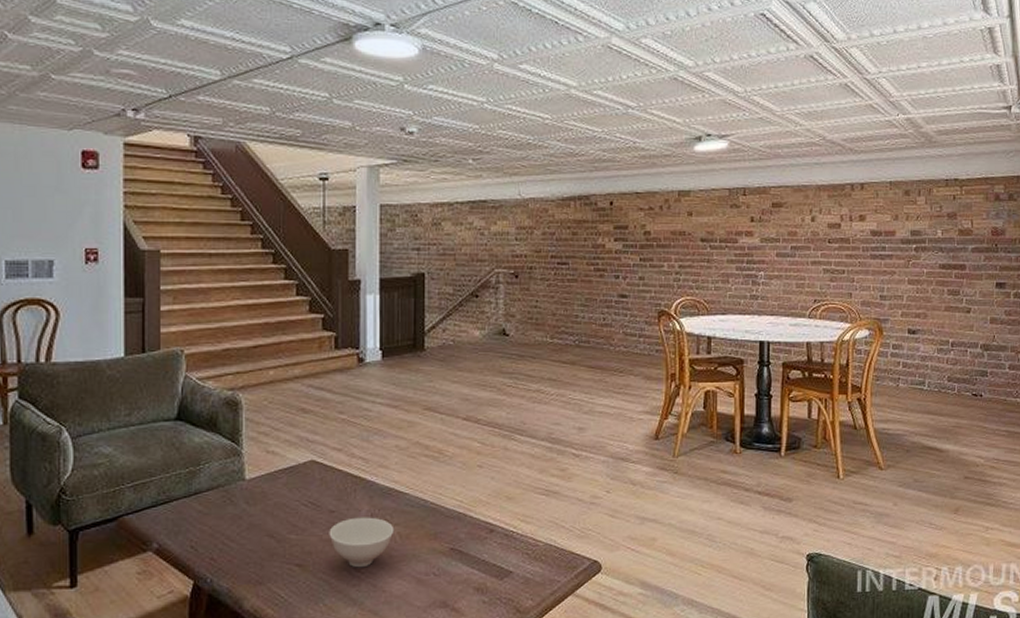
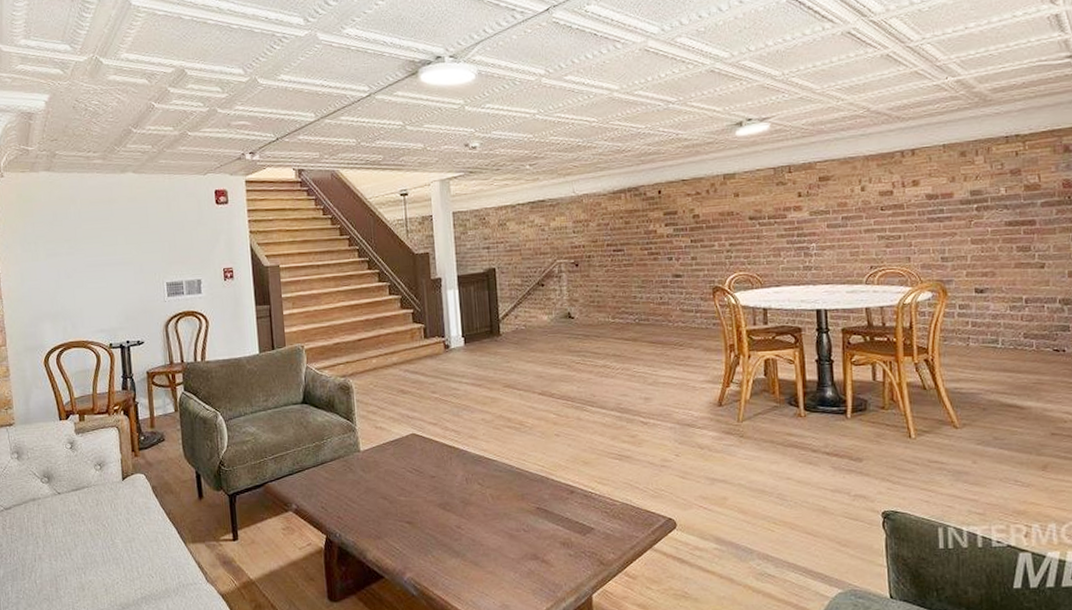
bowl: present [329,517,395,568] -> none [431,481,487,525]

